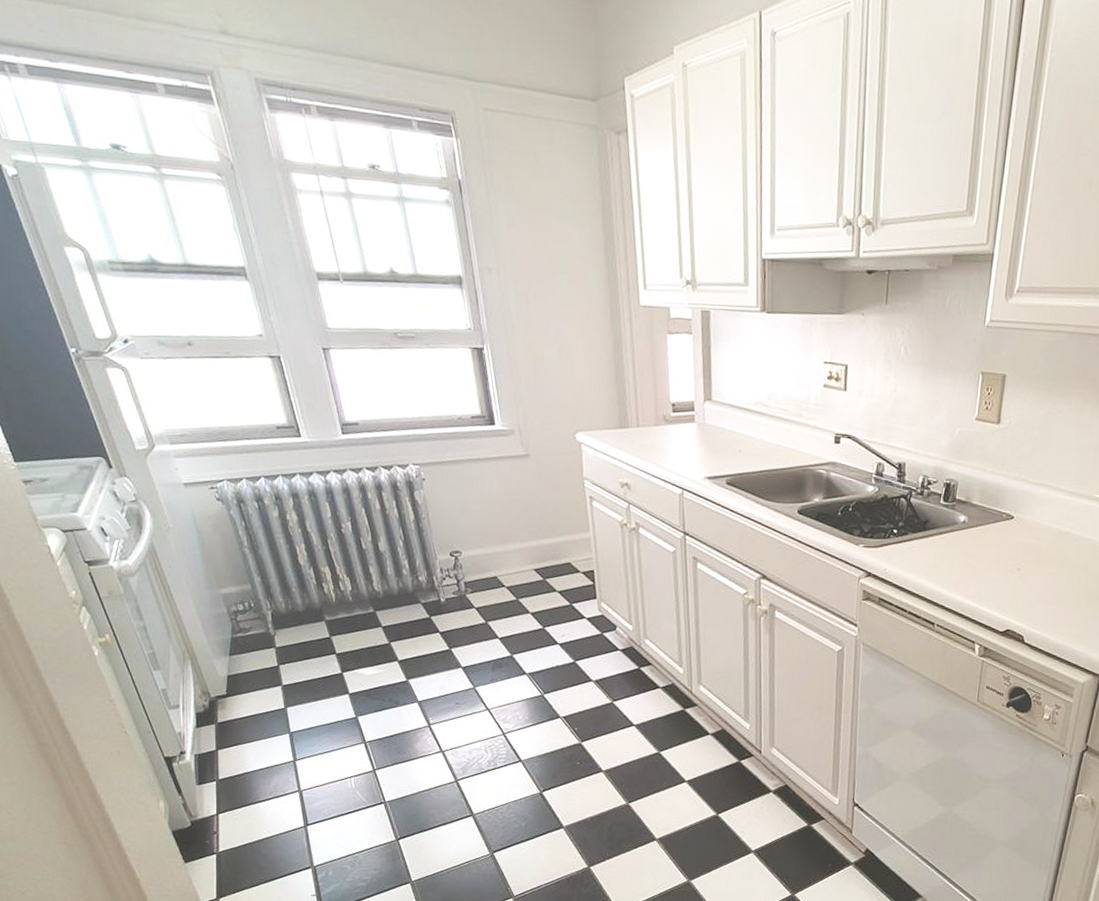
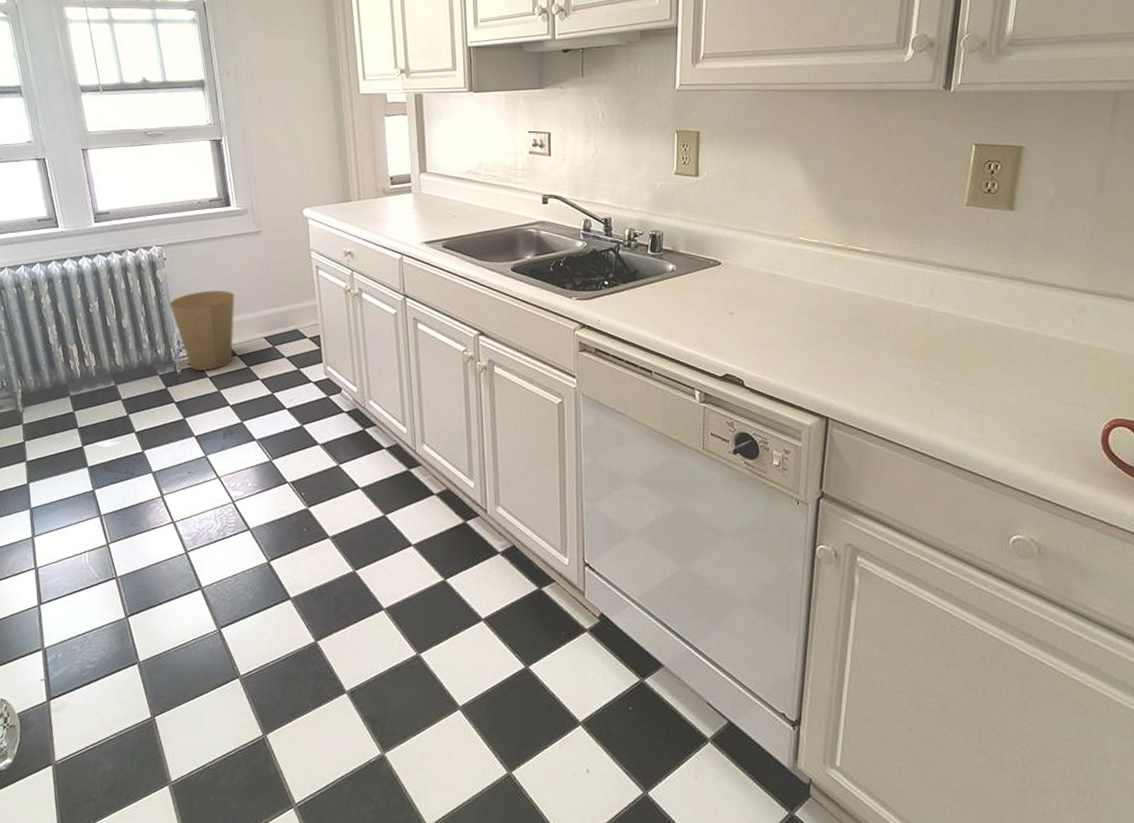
trash can: none [431,516,502,601] -> present [170,290,235,371]

